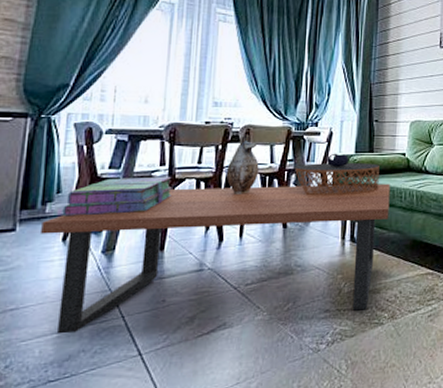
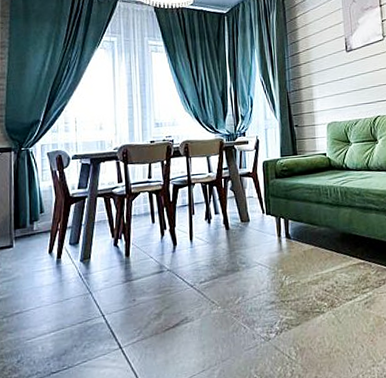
coffee table: present [41,183,390,334] -> none [32,182,318,333]
stack of books: present [62,176,173,217] -> none [46,191,131,232]
decorative vase: present [227,135,259,194] -> none [173,150,200,203]
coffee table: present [294,153,380,196] -> none [229,158,306,200]

